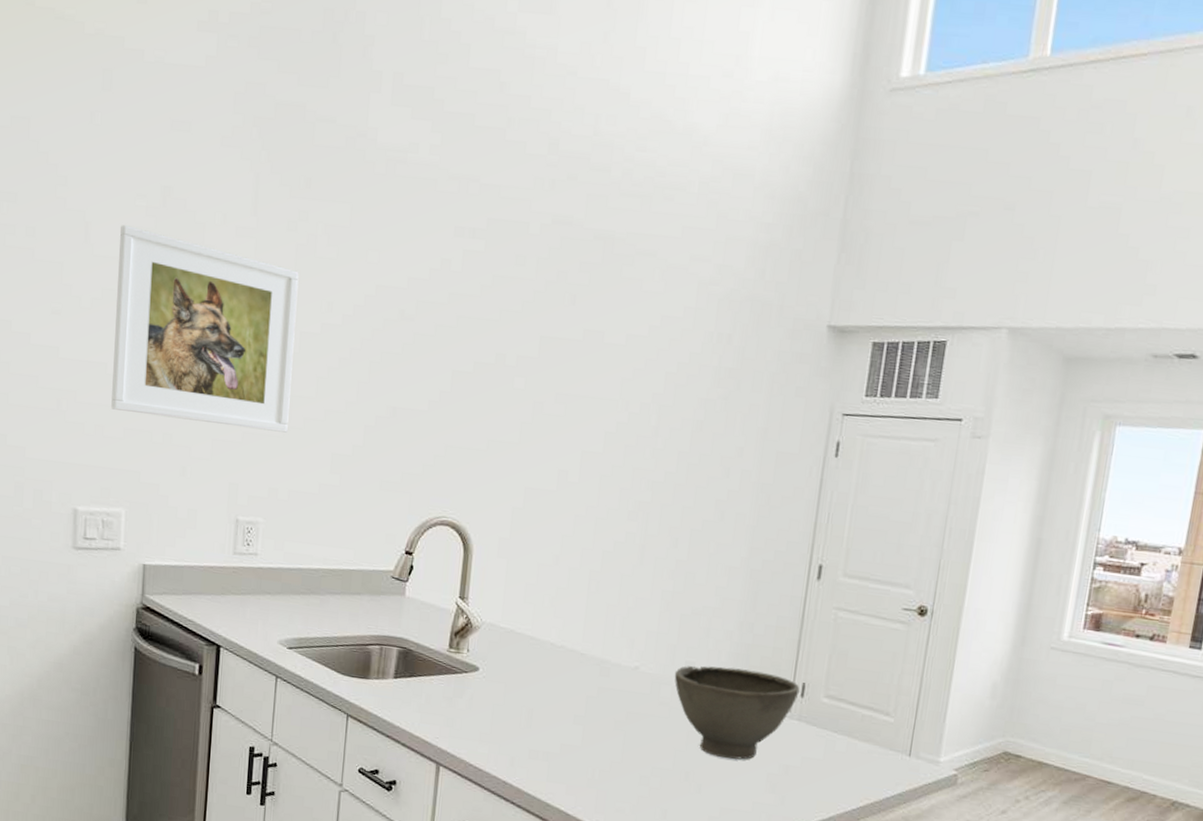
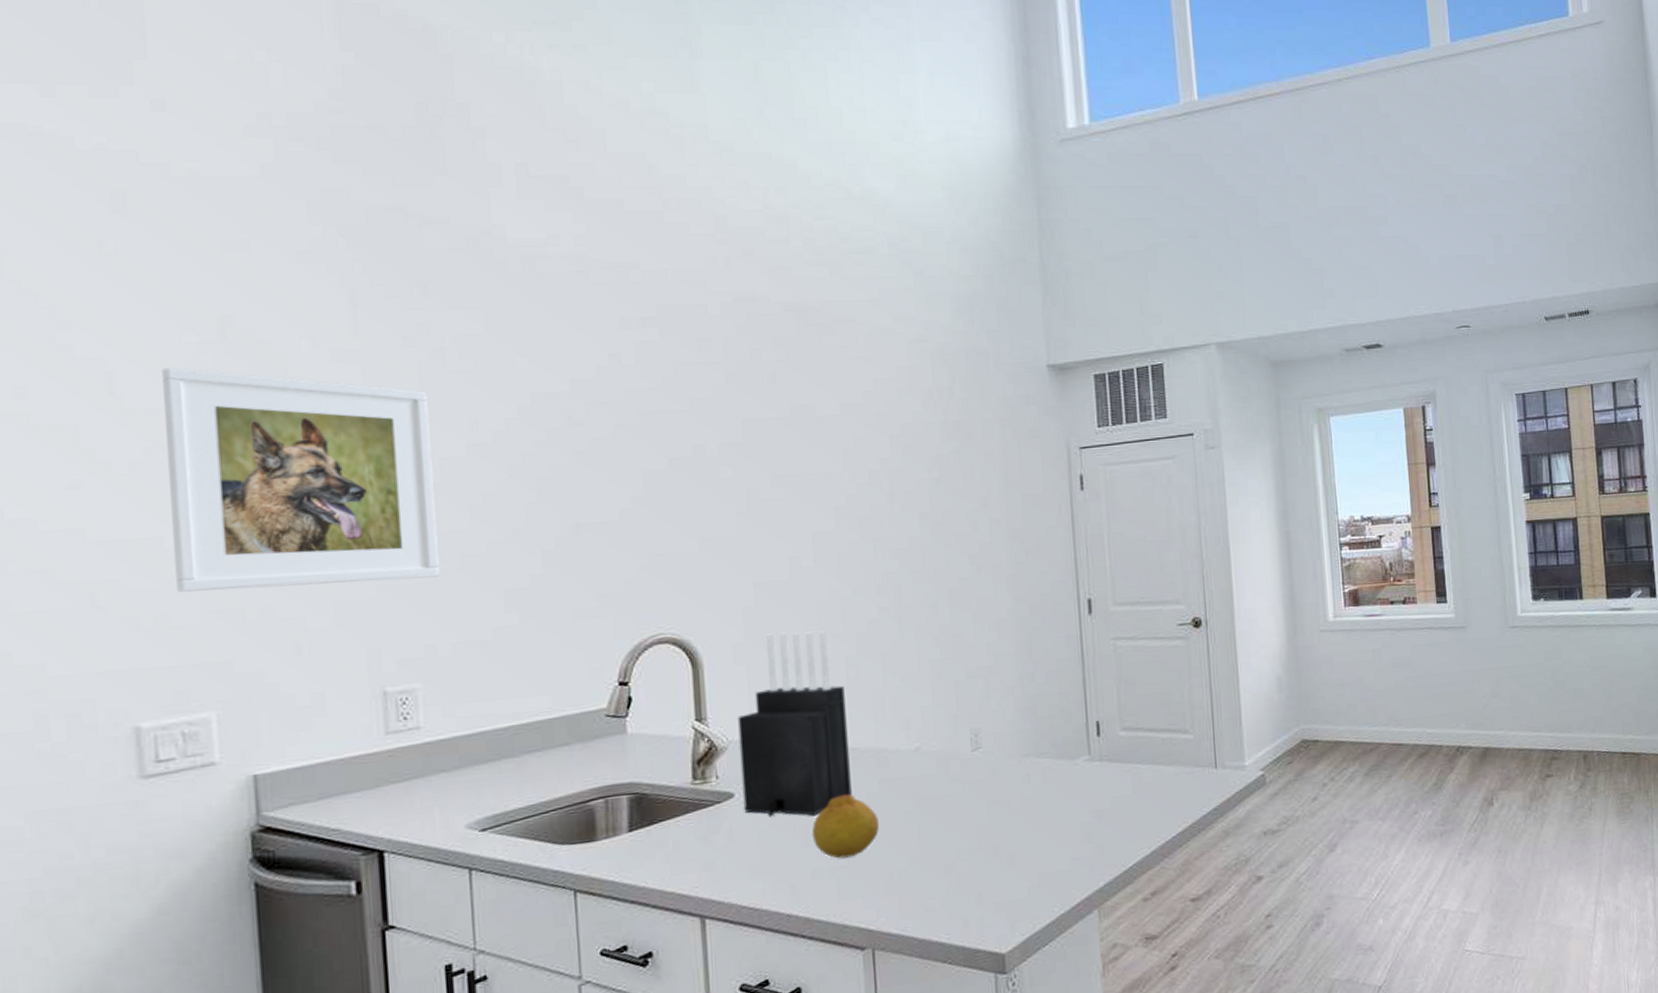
knife block: none [484,535,584,703] -> present [737,630,852,817]
fruit: none [534,692,592,748] -> present [811,794,880,859]
bowl: present [674,666,800,760] -> none [960,720,1095,821]

